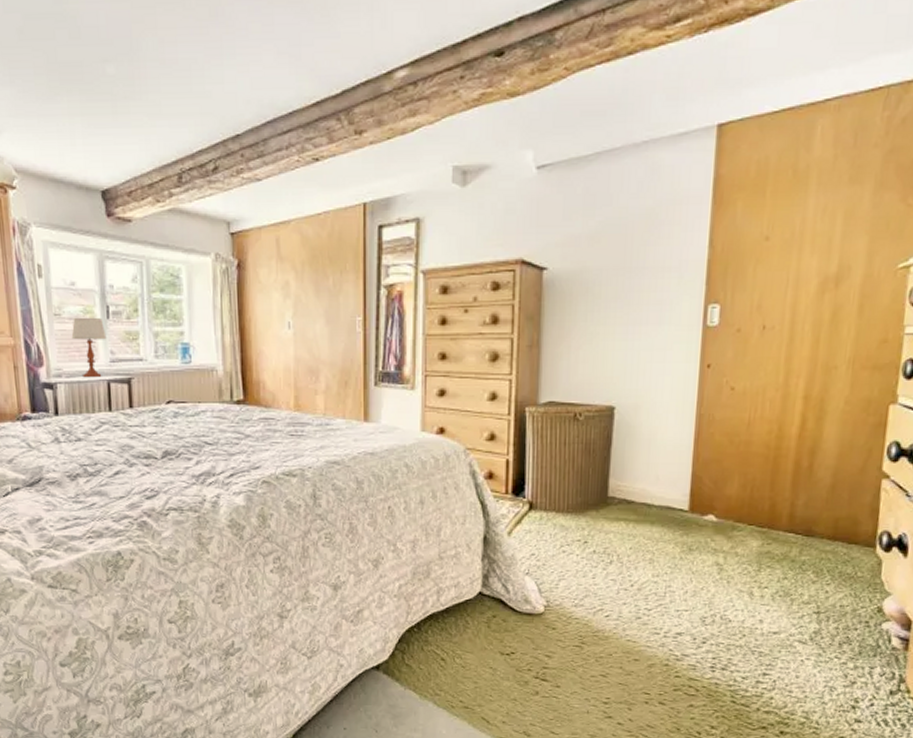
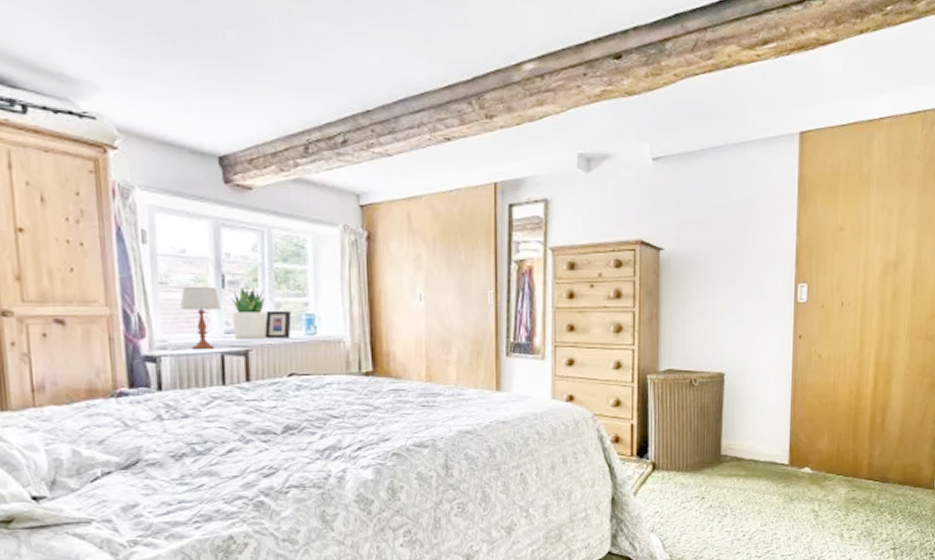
planter: none [115,316,147,369] -> present [231,286,267,340]
picture frame: none [145,339,169,367] -> present [265,310,292,339]

